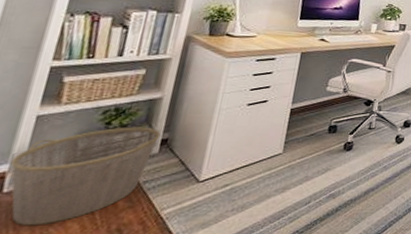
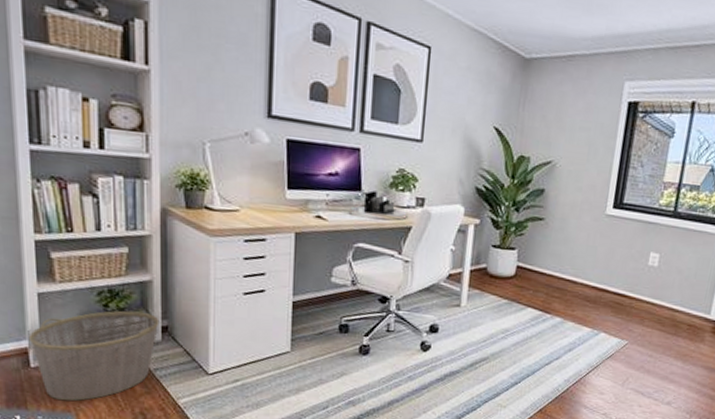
desk organizer: none [348,20,393,41] -> present [350,190,408,221]

